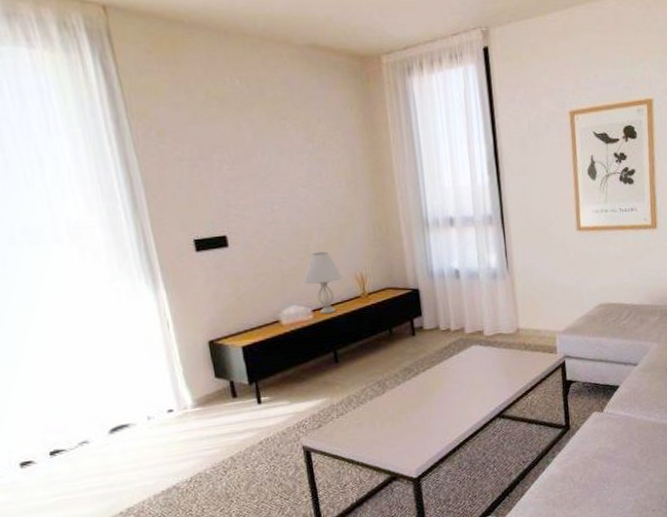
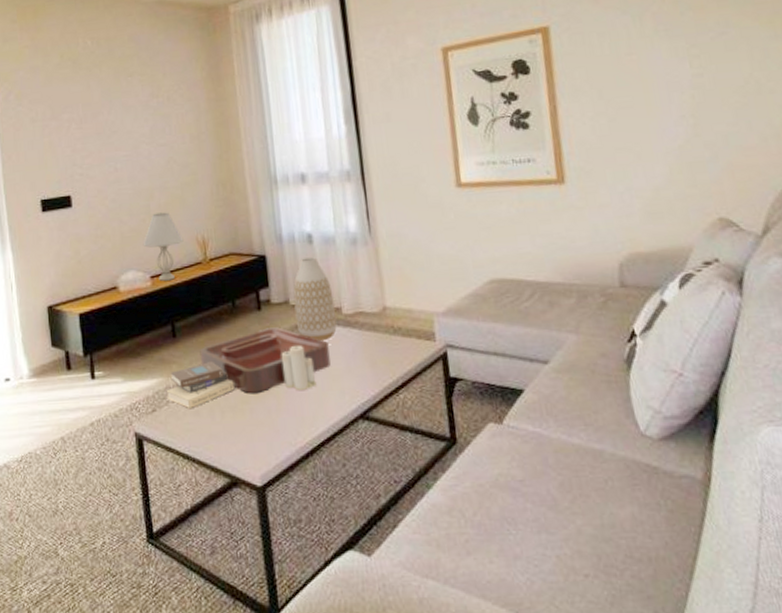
books: none [330,381,393,422] -> present [166,362,235,409]
decorative tray: none [360,349,475,406] -> present [199,327,332,394]
candle: none [432,362,463,400] -> present [281,343,317,391]
vase: none [443,289,479,359] -> present [293,257,337,342]

